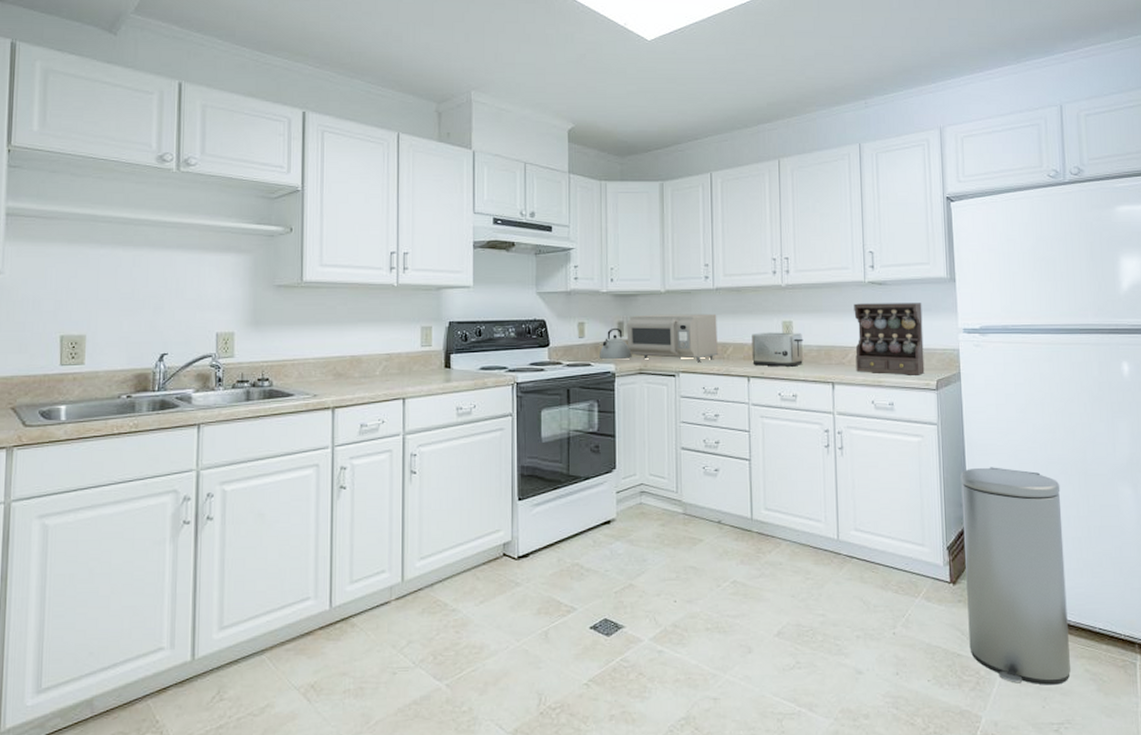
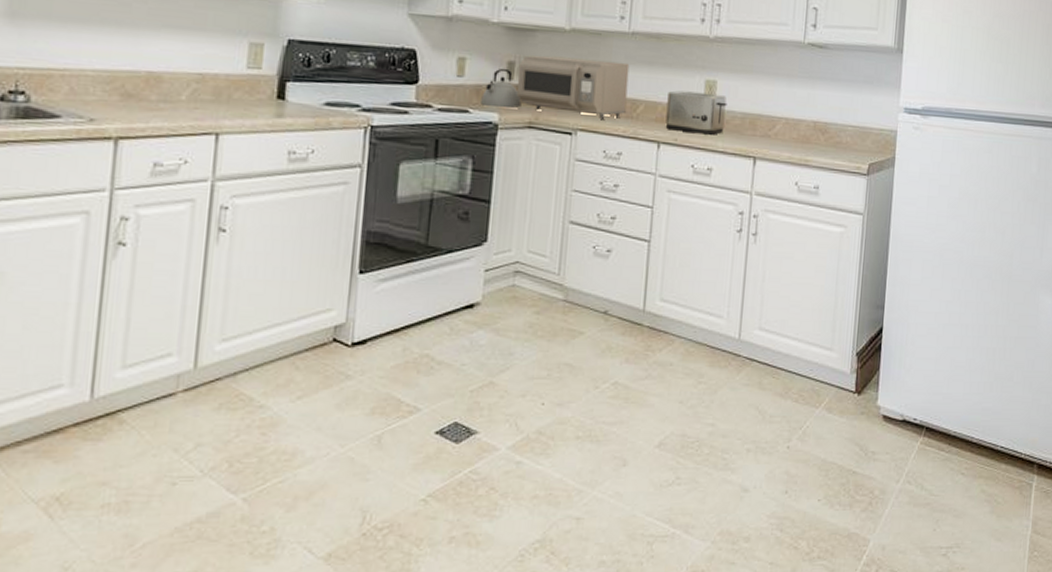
spice rack: present [854,303,925,375] -> none [782,67,864,157]
pedal bin: present [960,467,1070,685] -> none [866,265,982,506]

